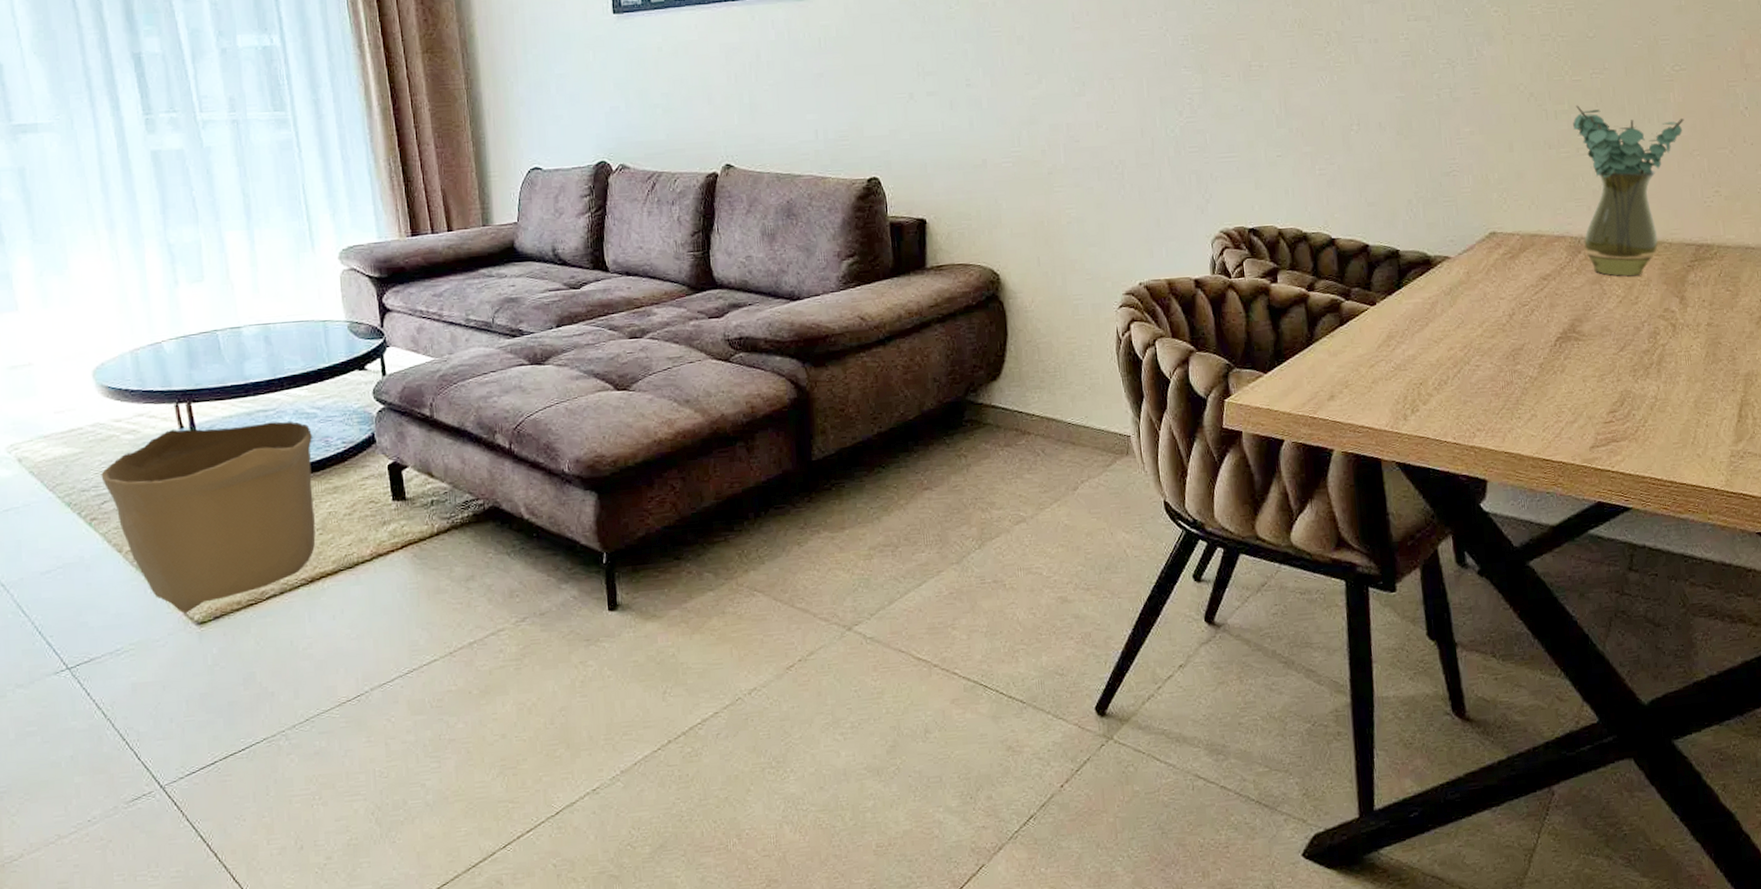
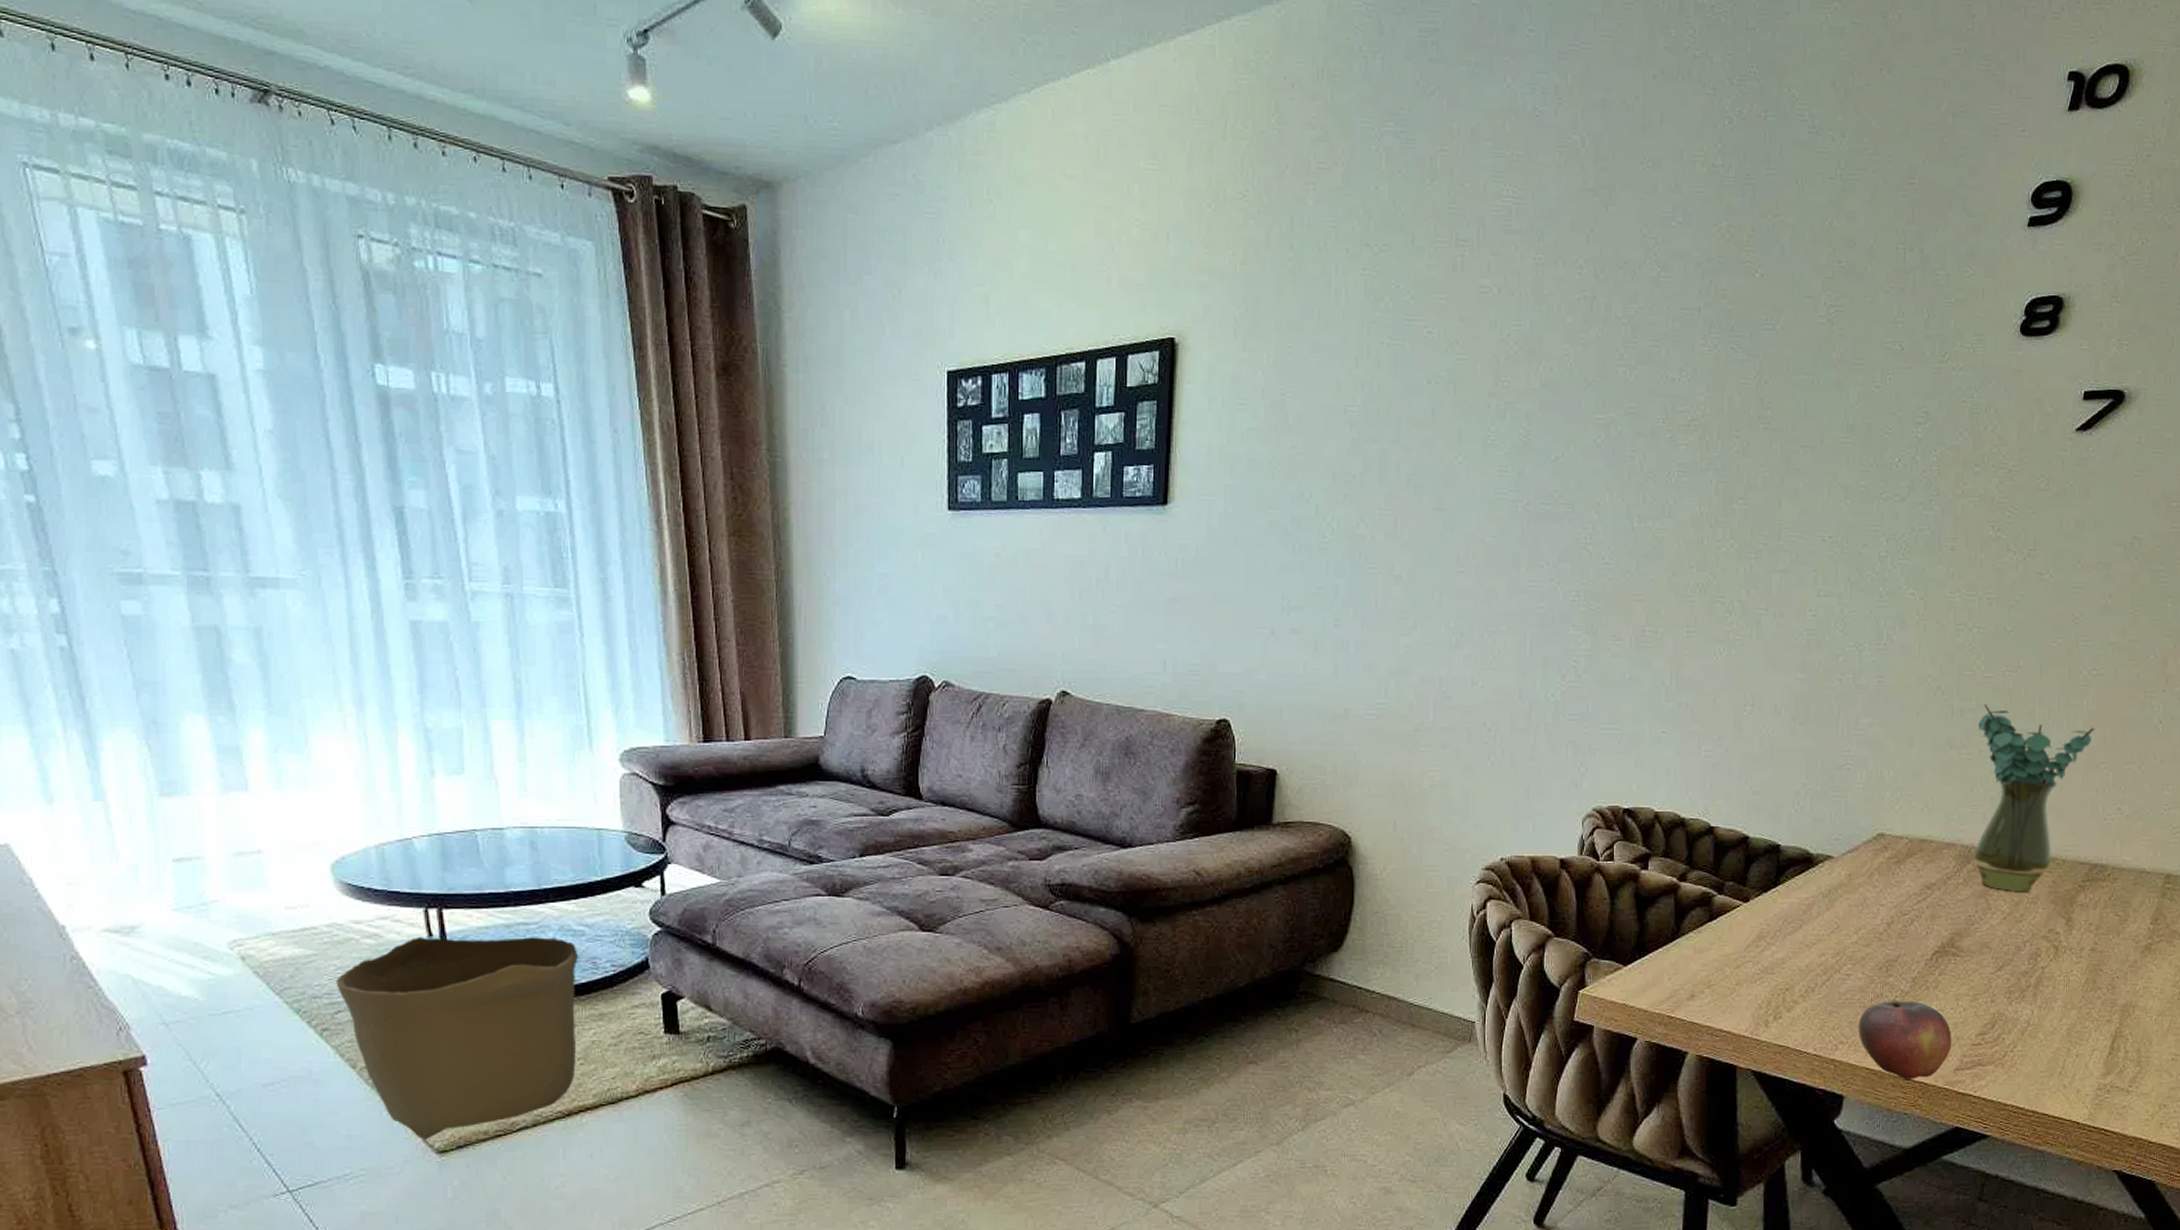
fruit: none [1492,385,1585,460] -> present [1858,999,1952,1079]

